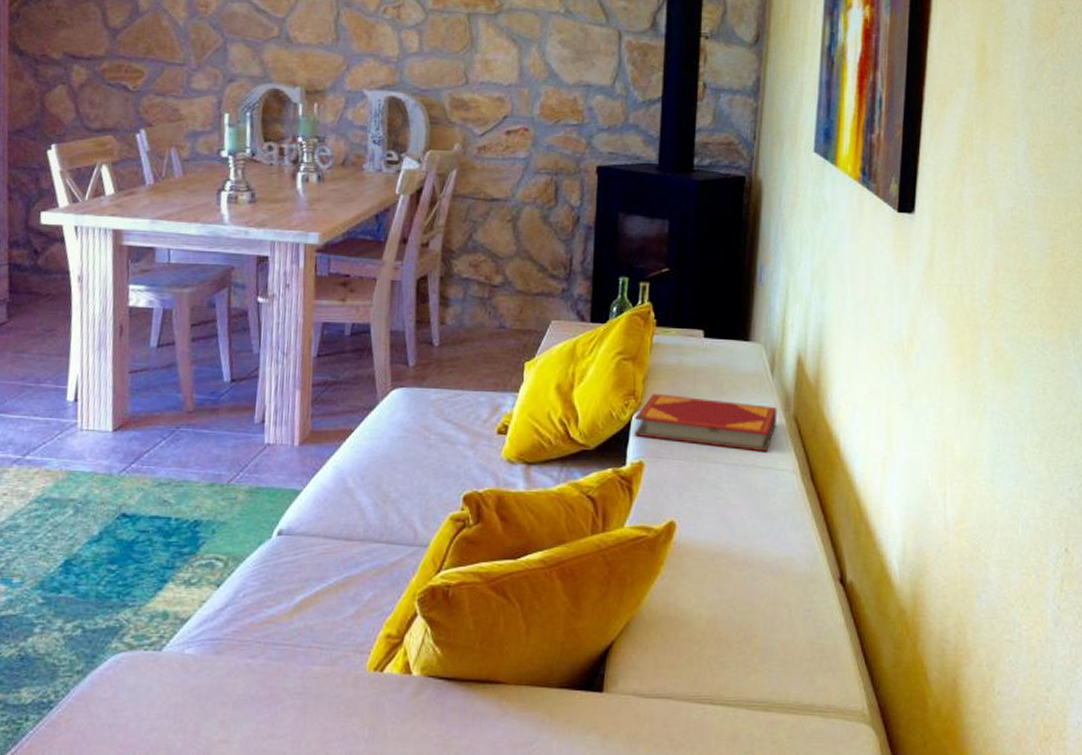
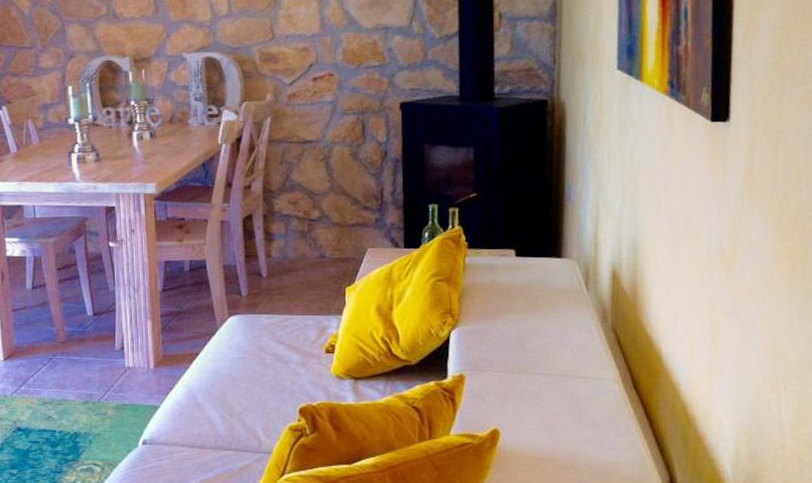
hardback book: present [635,393,777,452] -> none [453,311,595,363]

